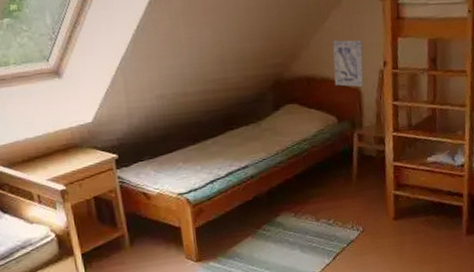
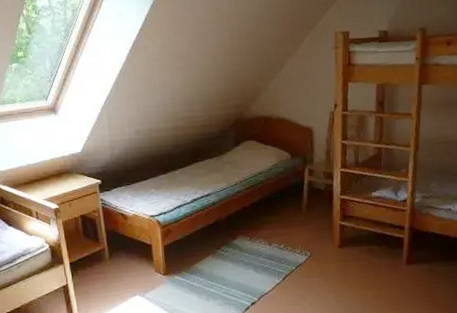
wall art: present [332,40,365,87] -> none [288,84,316,127]

